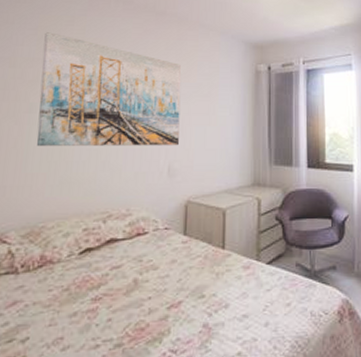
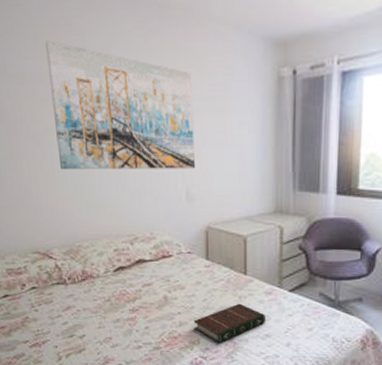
book: none [164,281,243,332] -> present [193,303,265,344]

